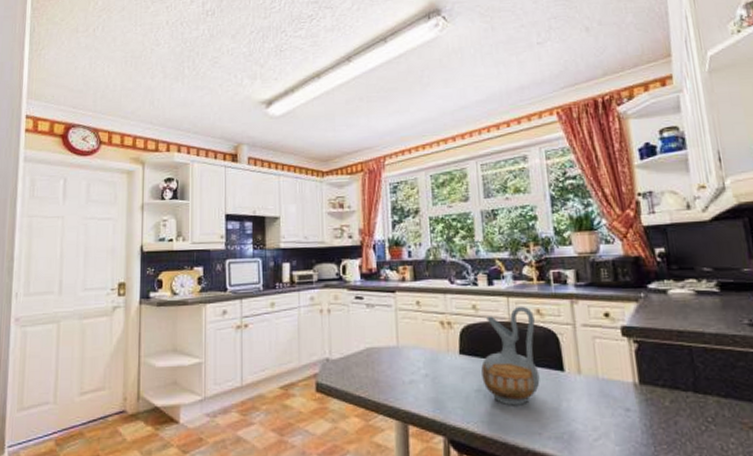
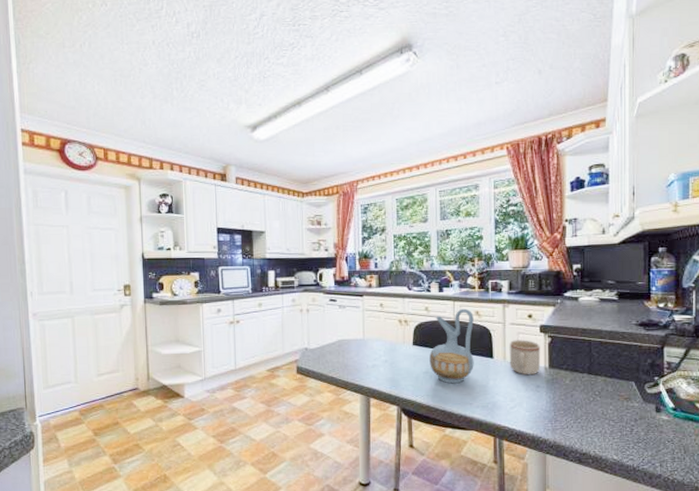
mug: none [583,346,628,395] -> present [509,340,541,376]

